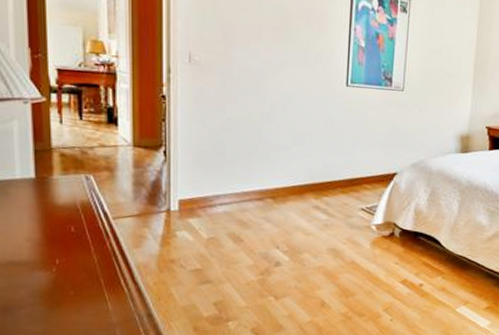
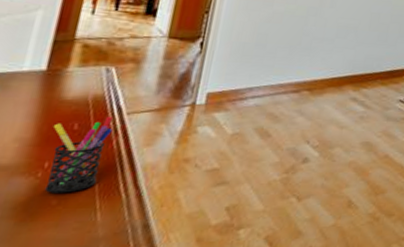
pen holder: none [54,220,104,286] -> present [45,116,114,193]

